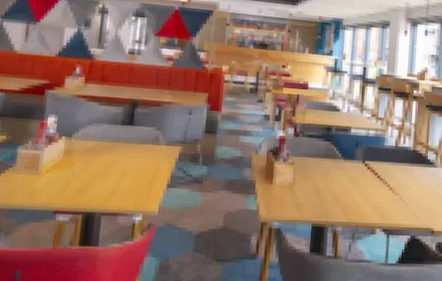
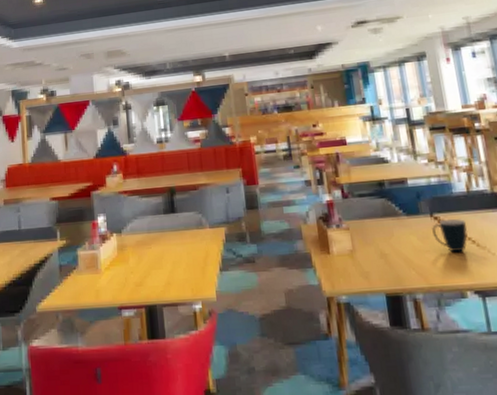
mug: none [361,166,389,196] -> present [432,218,468,253]

